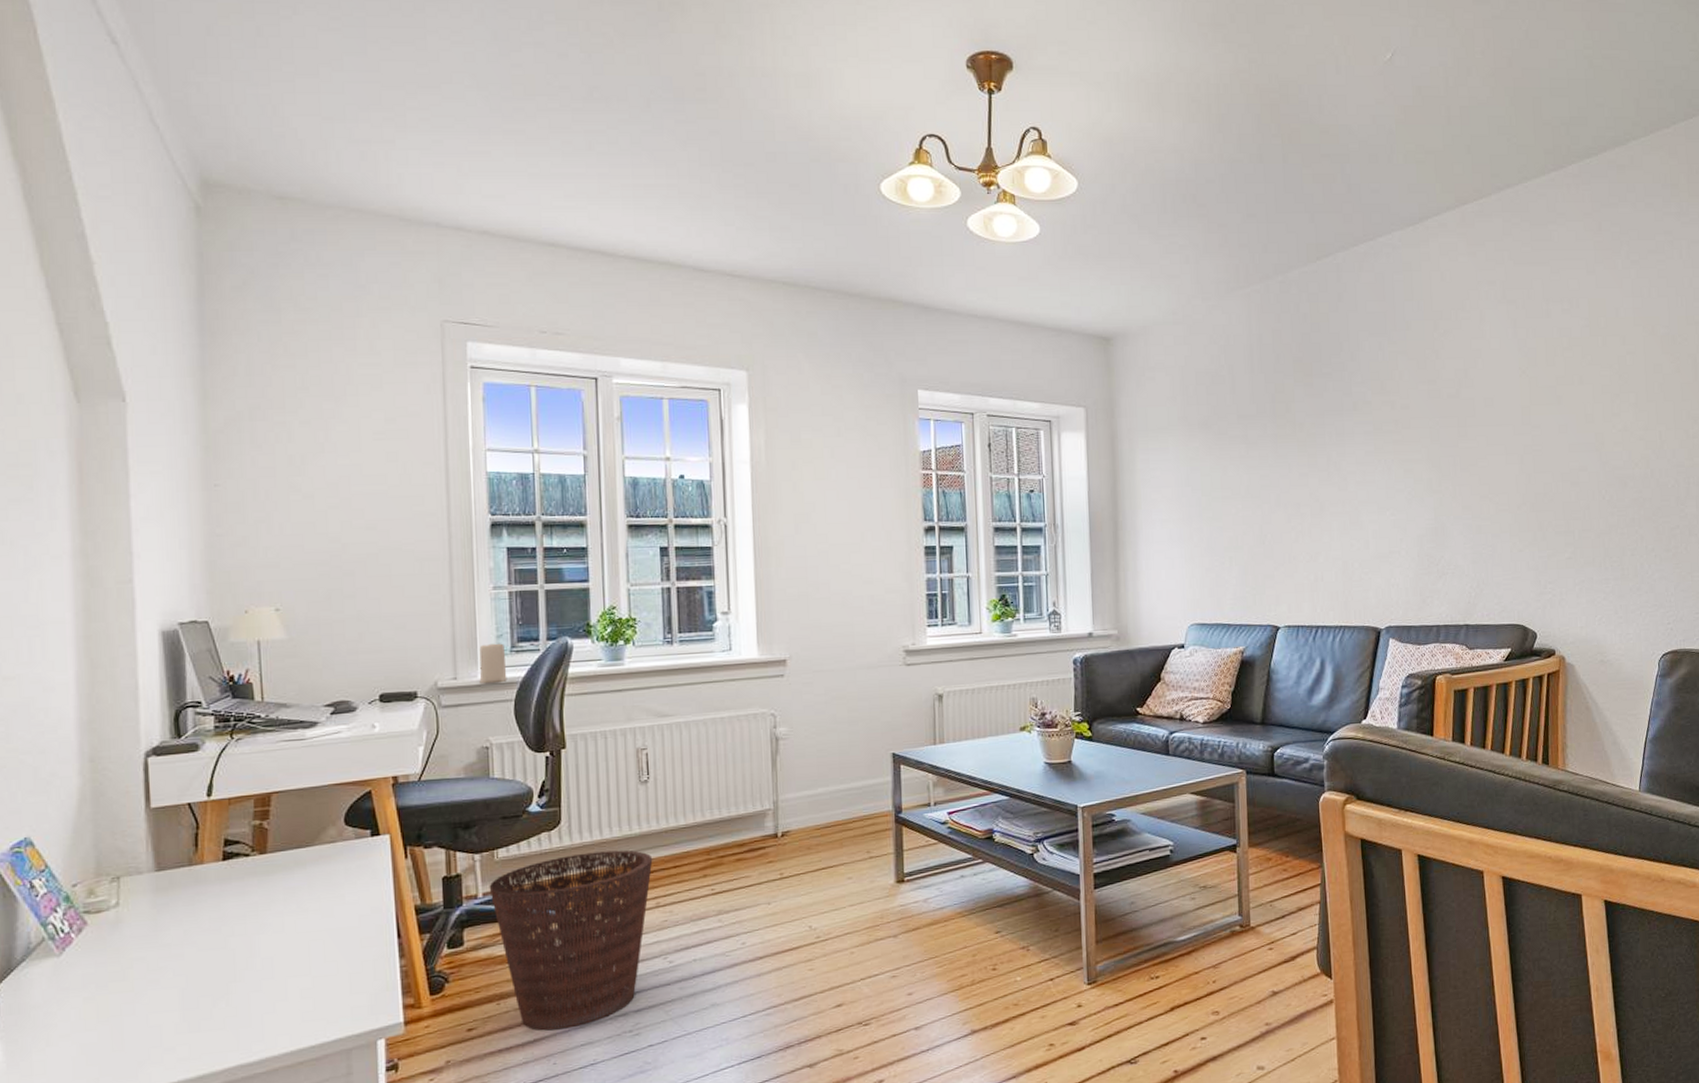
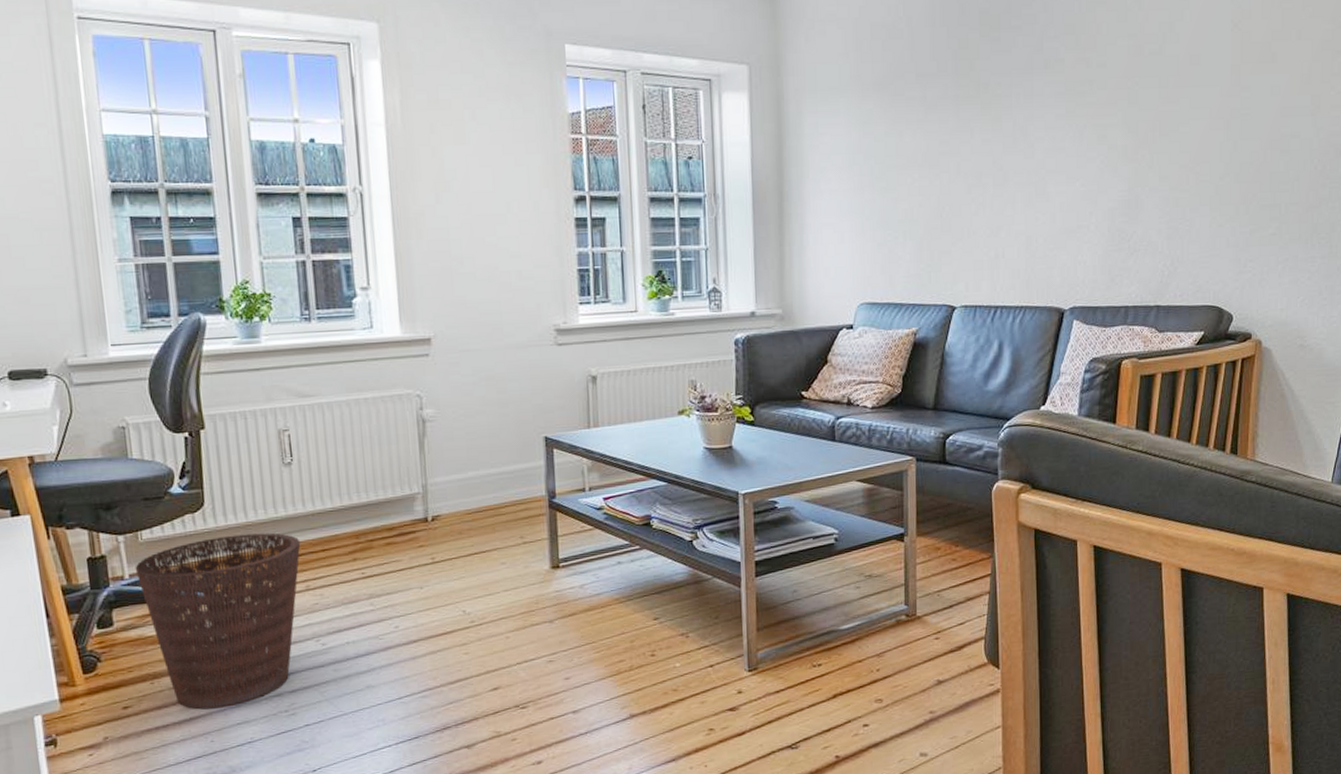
candle: present [479,643,507,684] -> none [108,319,140,362]

